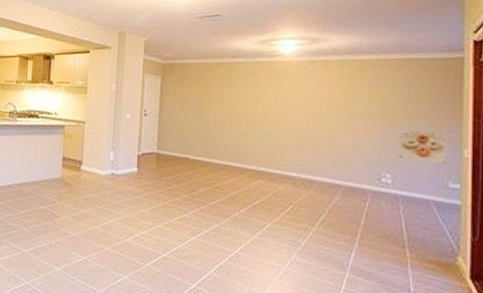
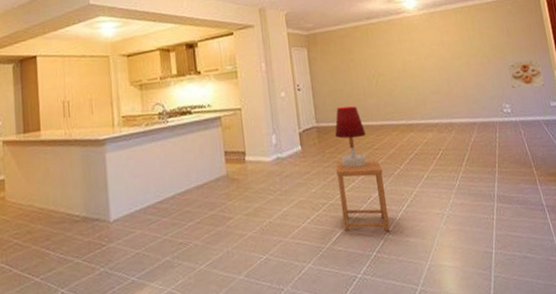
side table: none [166,191,220,270] -> present [335,160,391,232]
table lamp: none [174,138,208,201] -> present [334,105,367,168]

